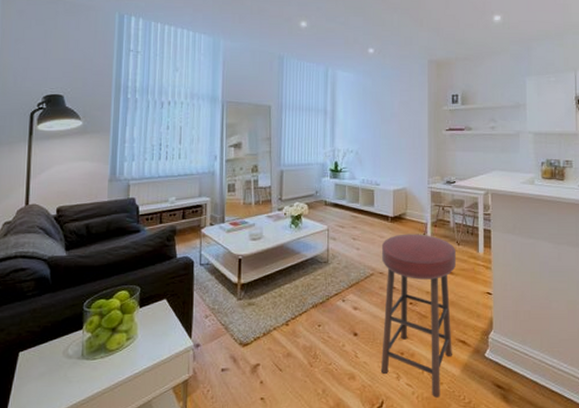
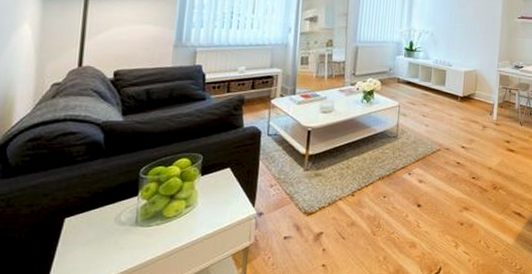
bar stool: present [381,234,456,398] -> none [441,113,518,264]

